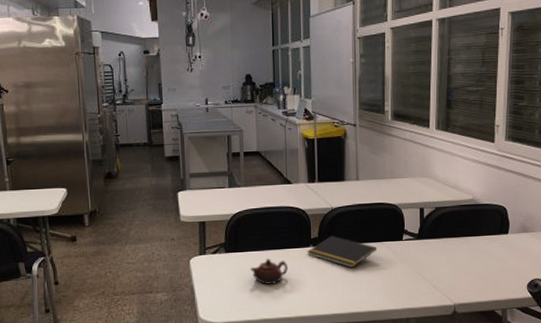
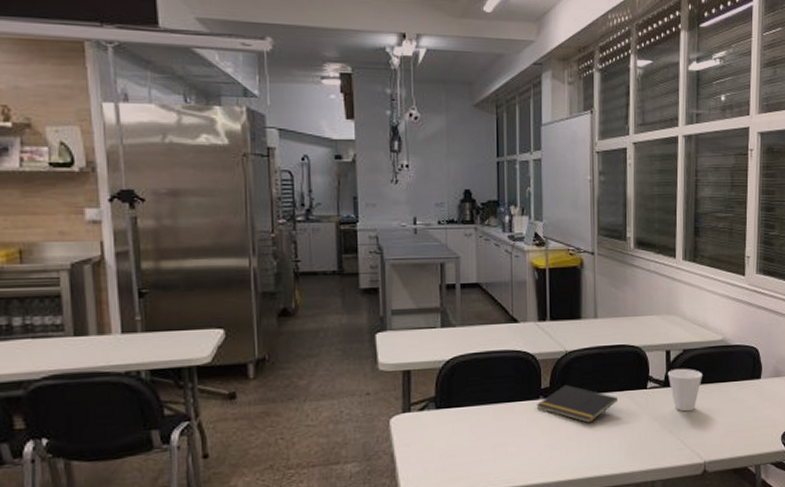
teapot: present [250,258,289,285] -> none [466,414,514,447]
cup: none [421,223,453,261] -> present [667,368,702,412]

